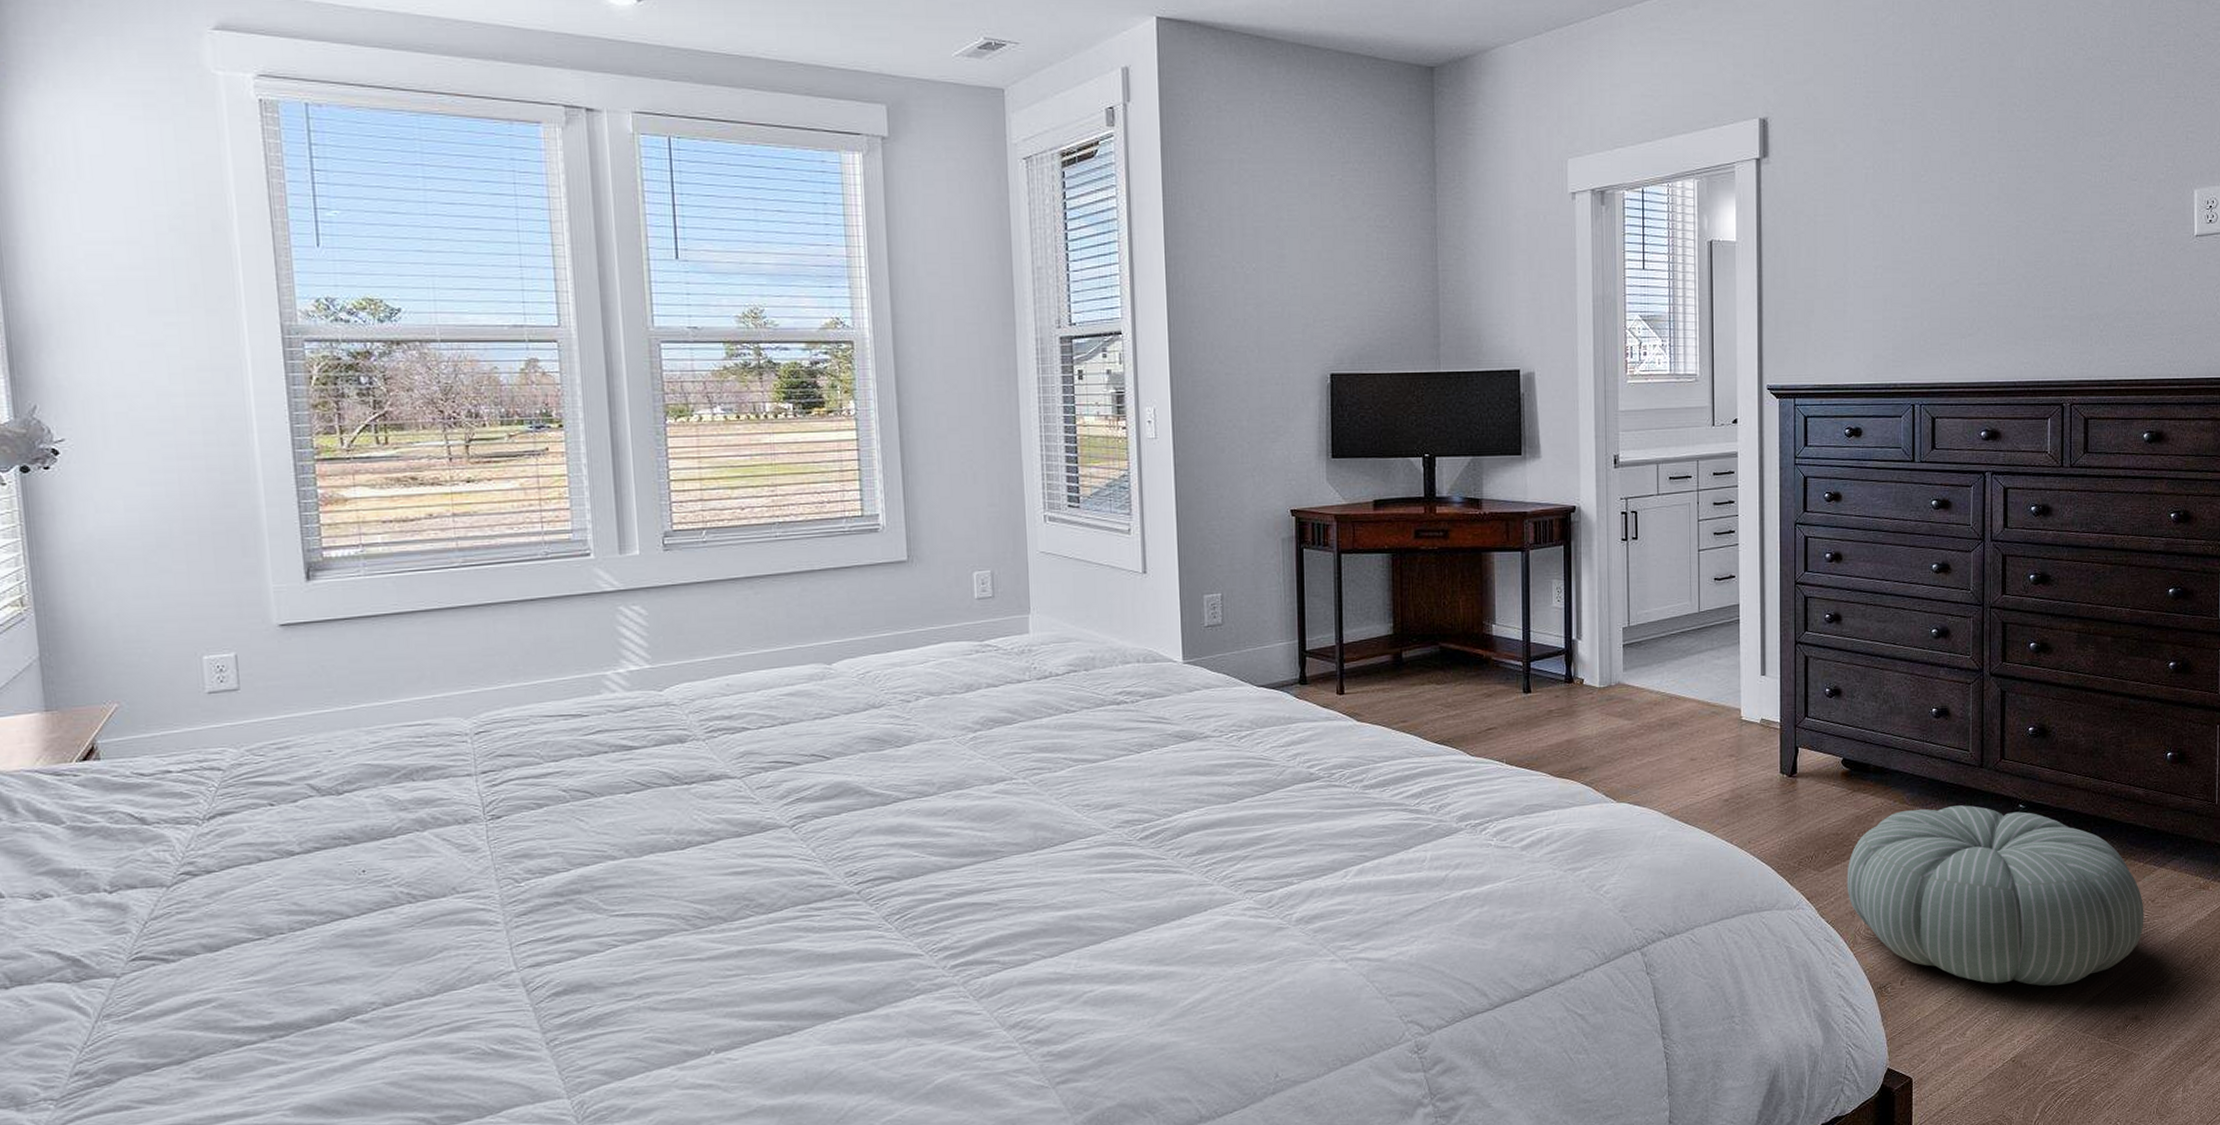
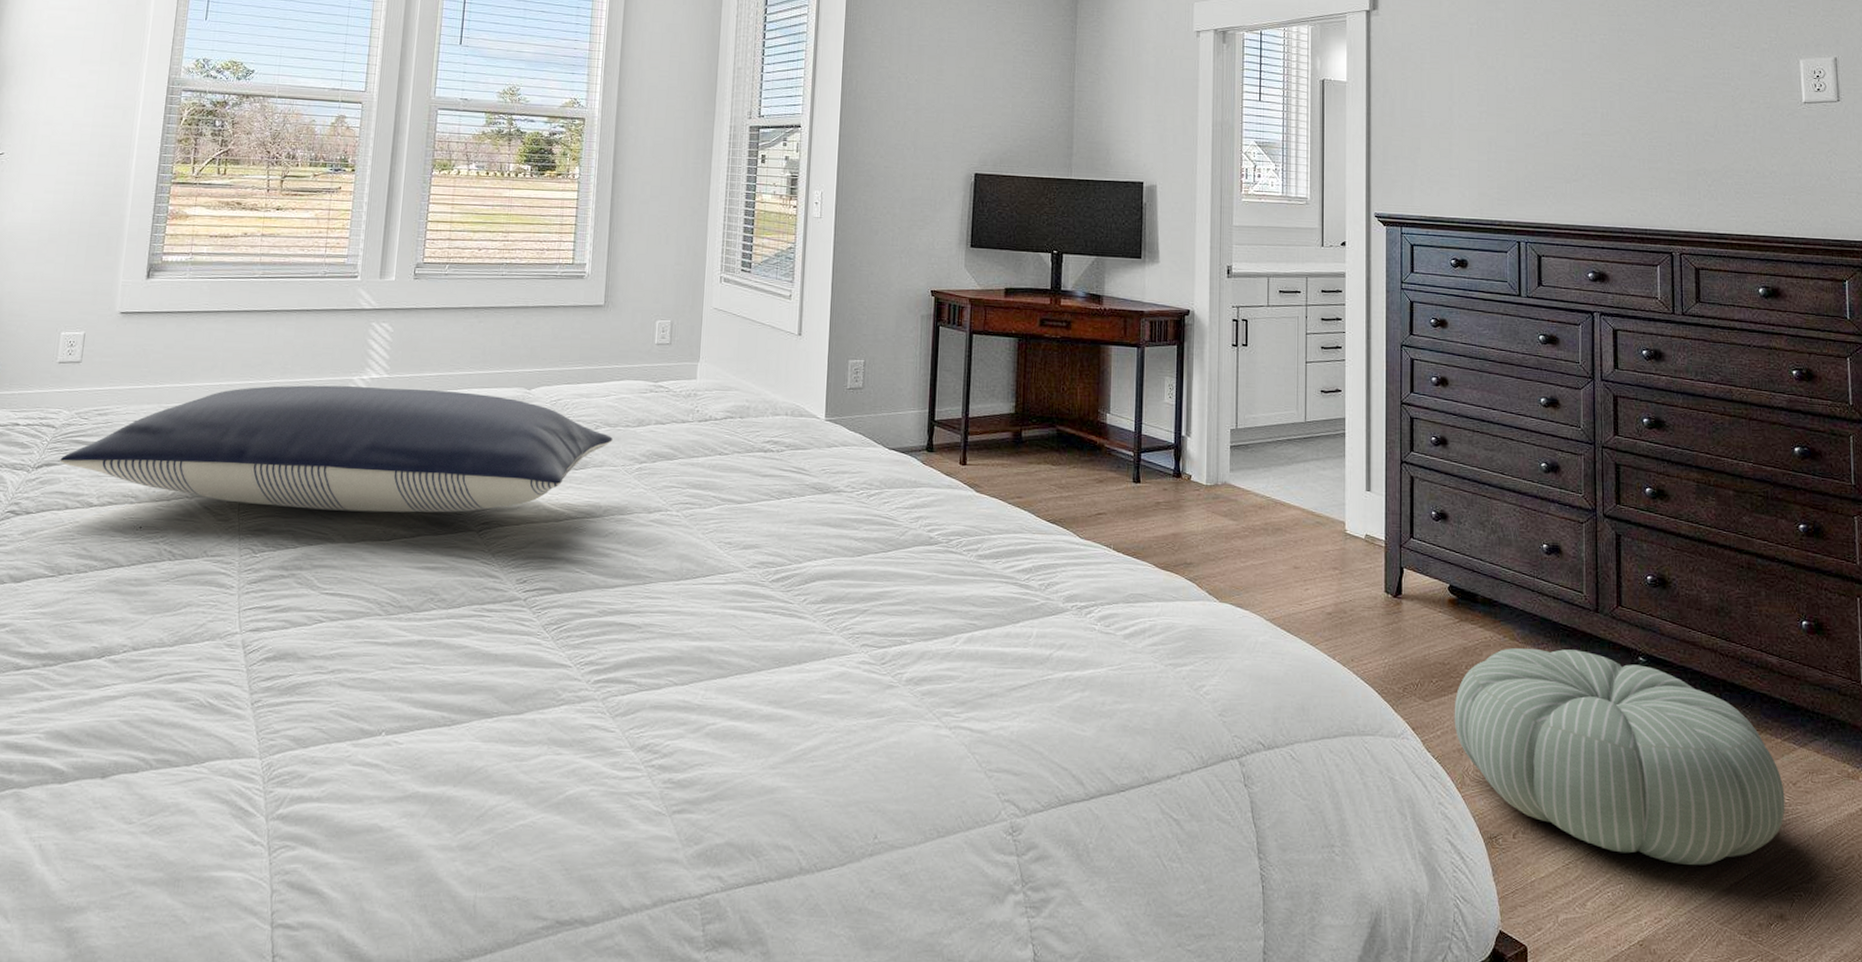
pillow: none [237,675,938,830] -> present [60,385,613,513]

